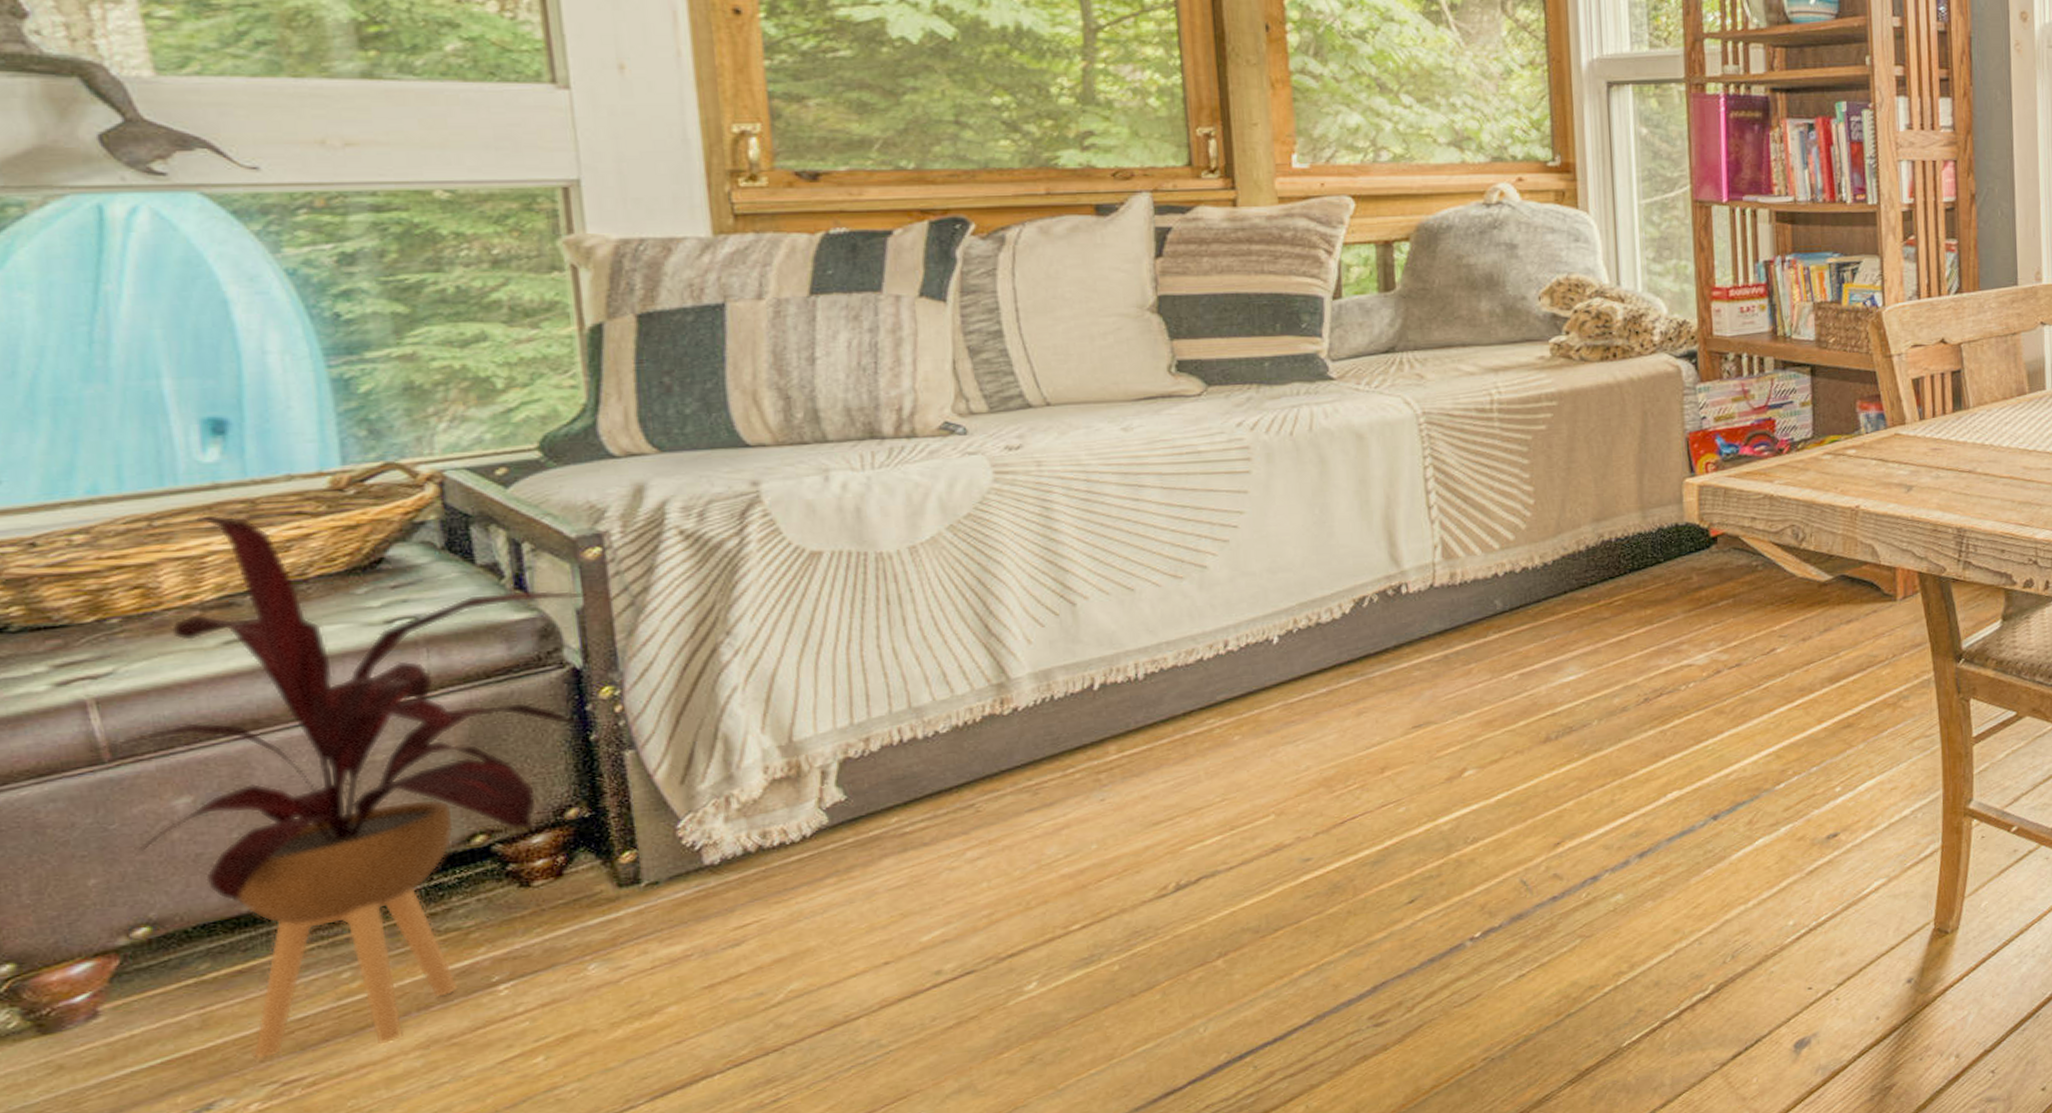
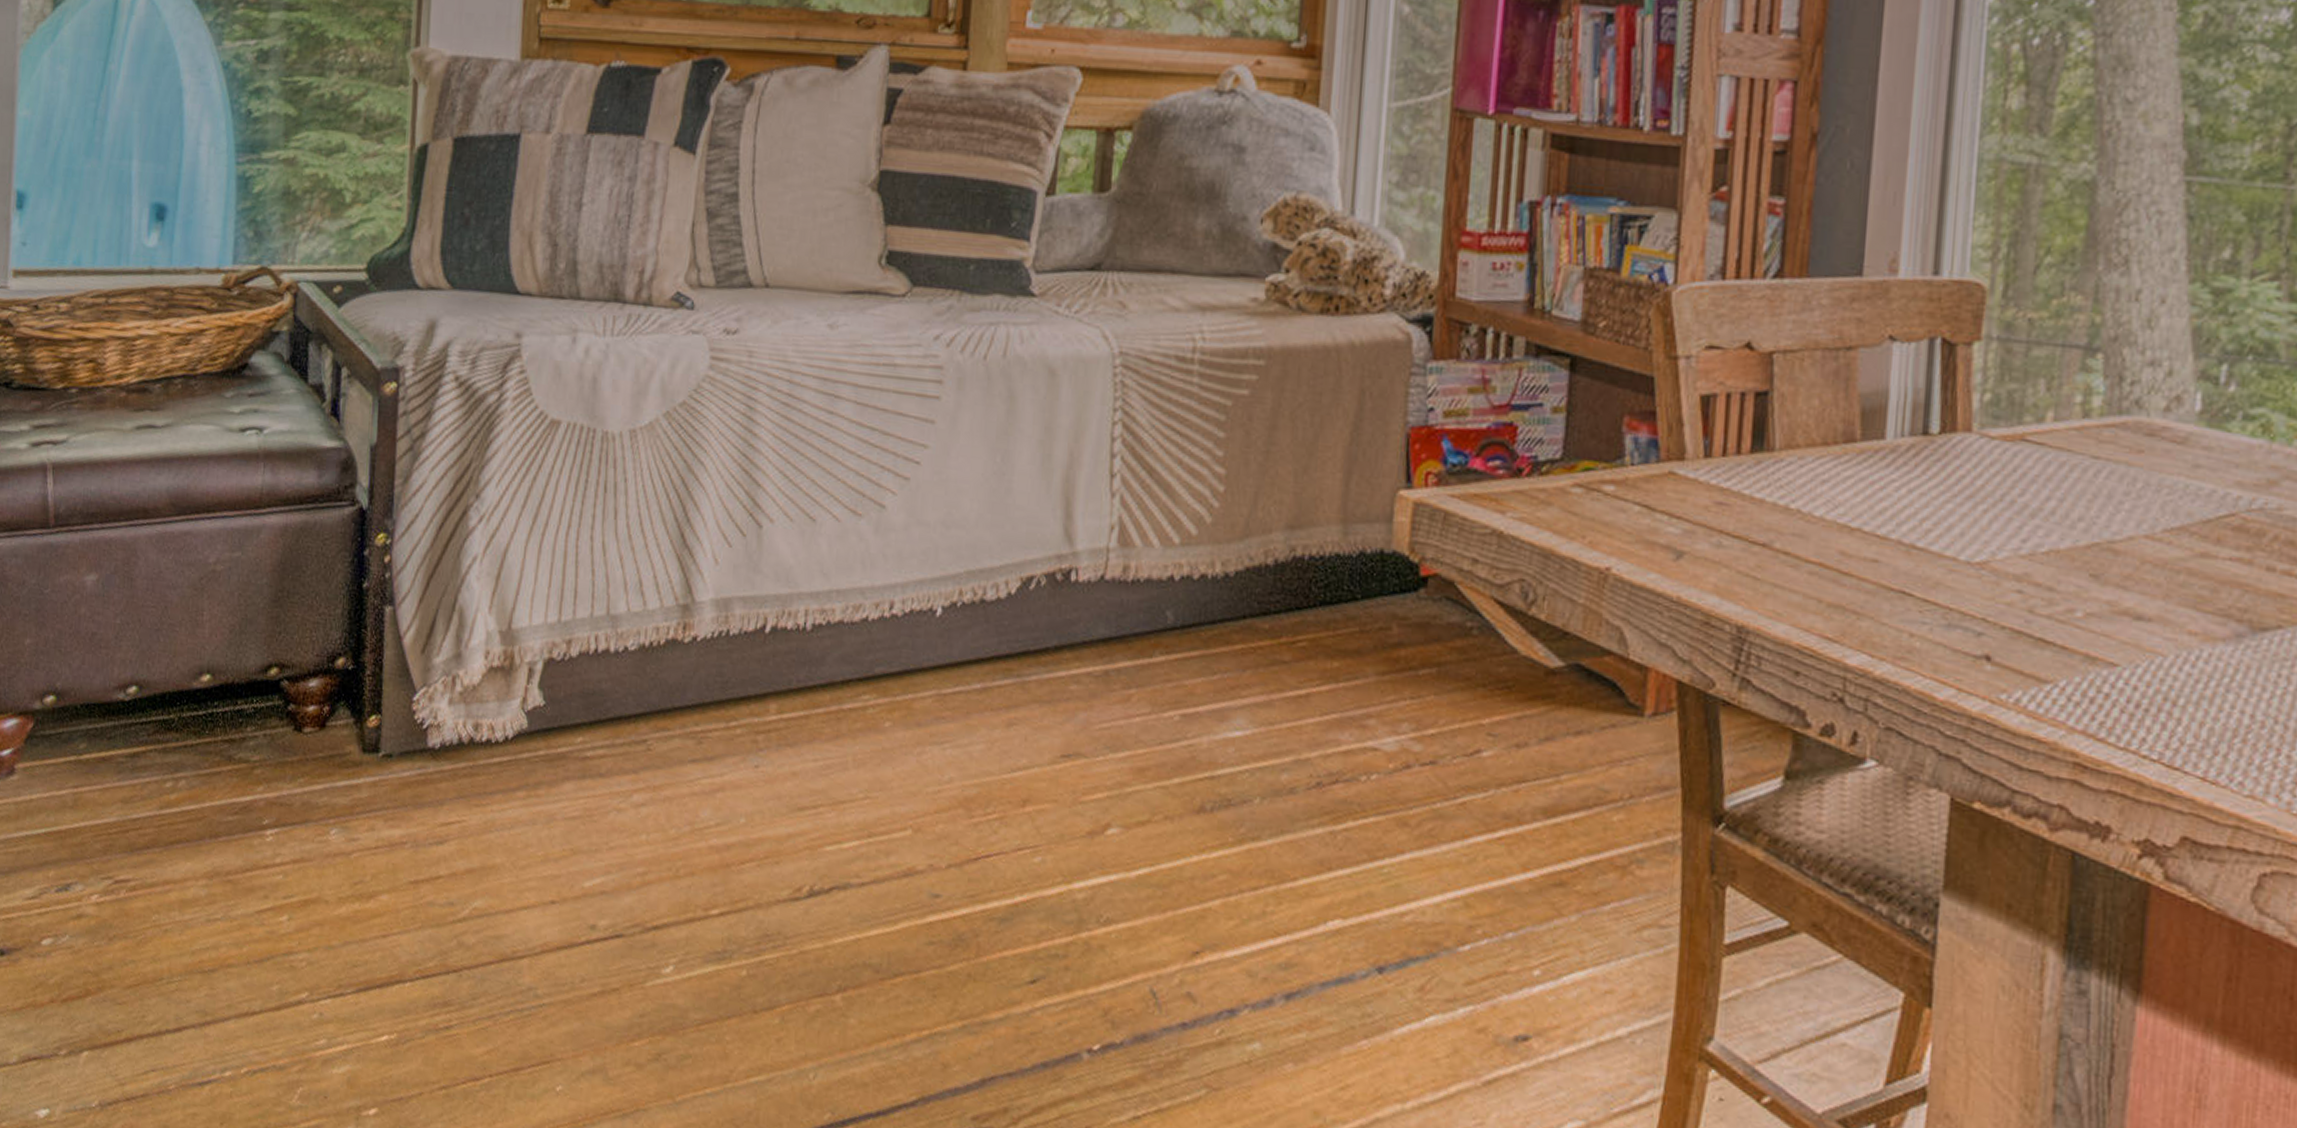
house plant: present [89,514,588,1060] -> none [42,297,381,865]

